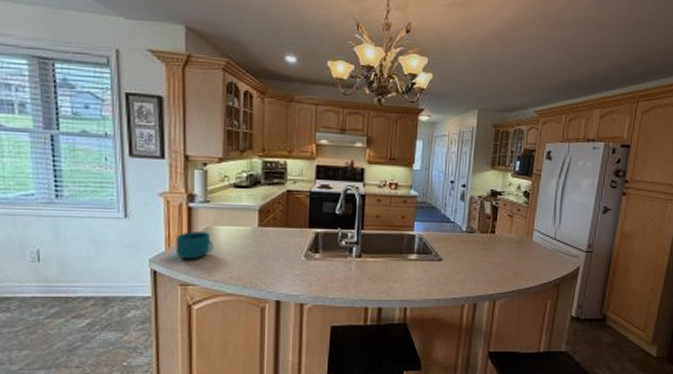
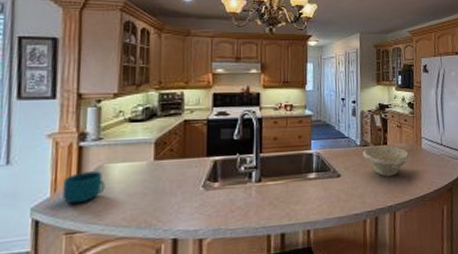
bowl: none [468,233,518,266] -> present [363,145,410,177]

